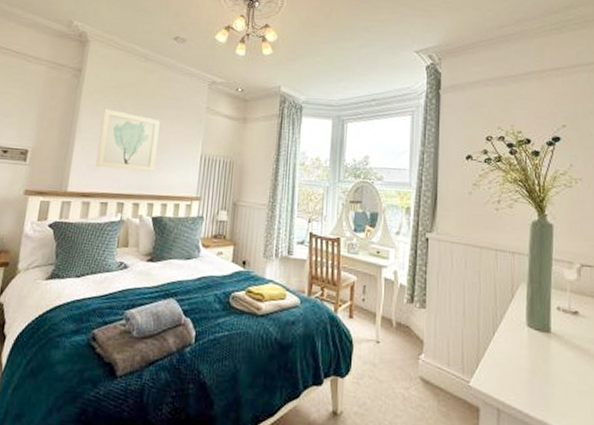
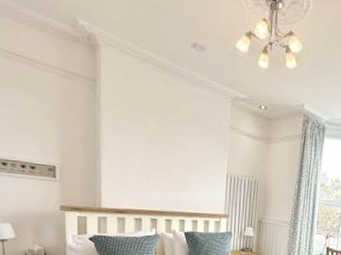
wall art: present [96,108,160,171] -> none [125,124,184,190]

